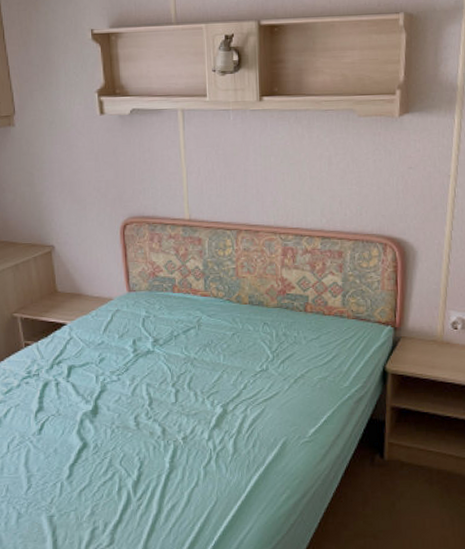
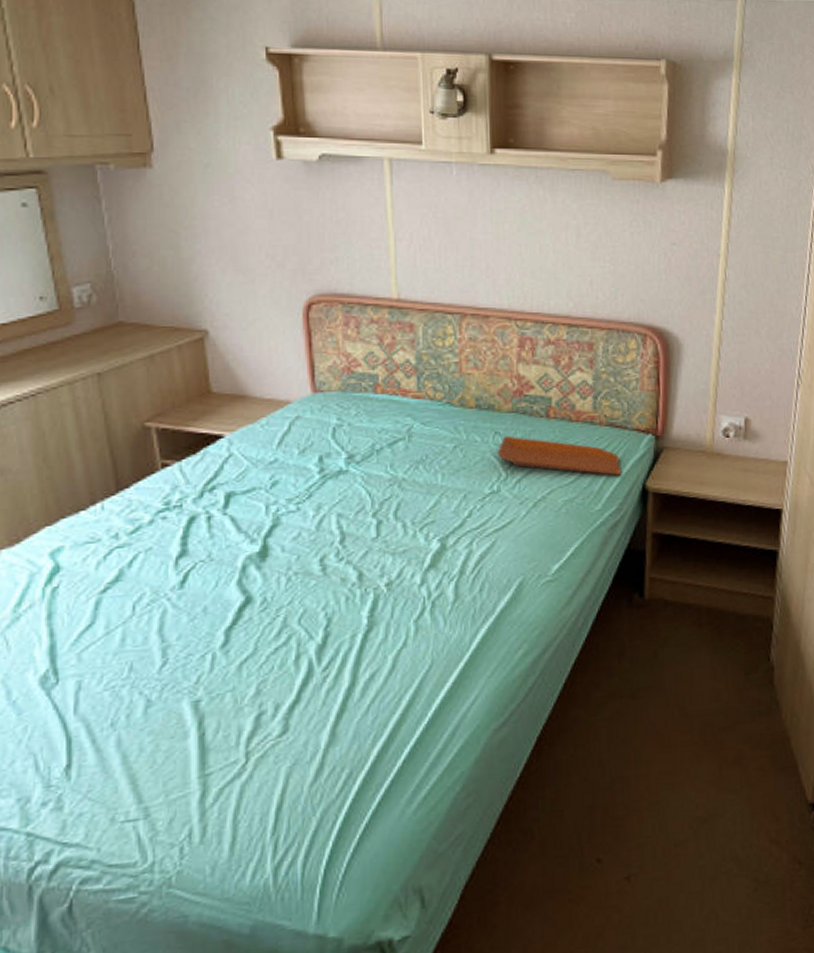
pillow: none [266,326,366,359] -> present [498,436,622,476]

